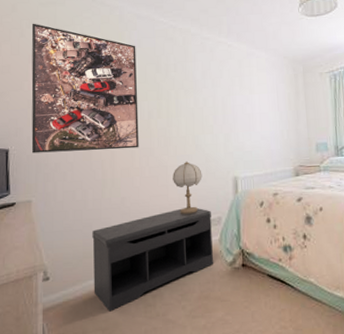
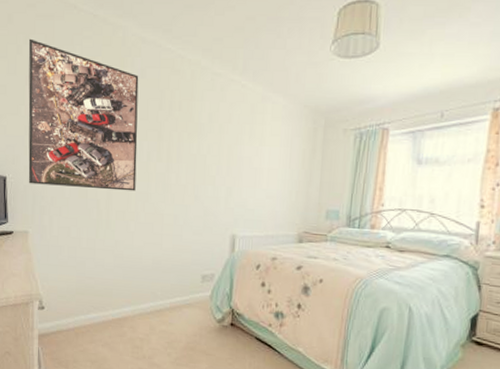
bench: present [92,208,213,312] -> none [85,259,204,347]
table lamp: present [173,162,202,214] -> none [168,212,199,266]

